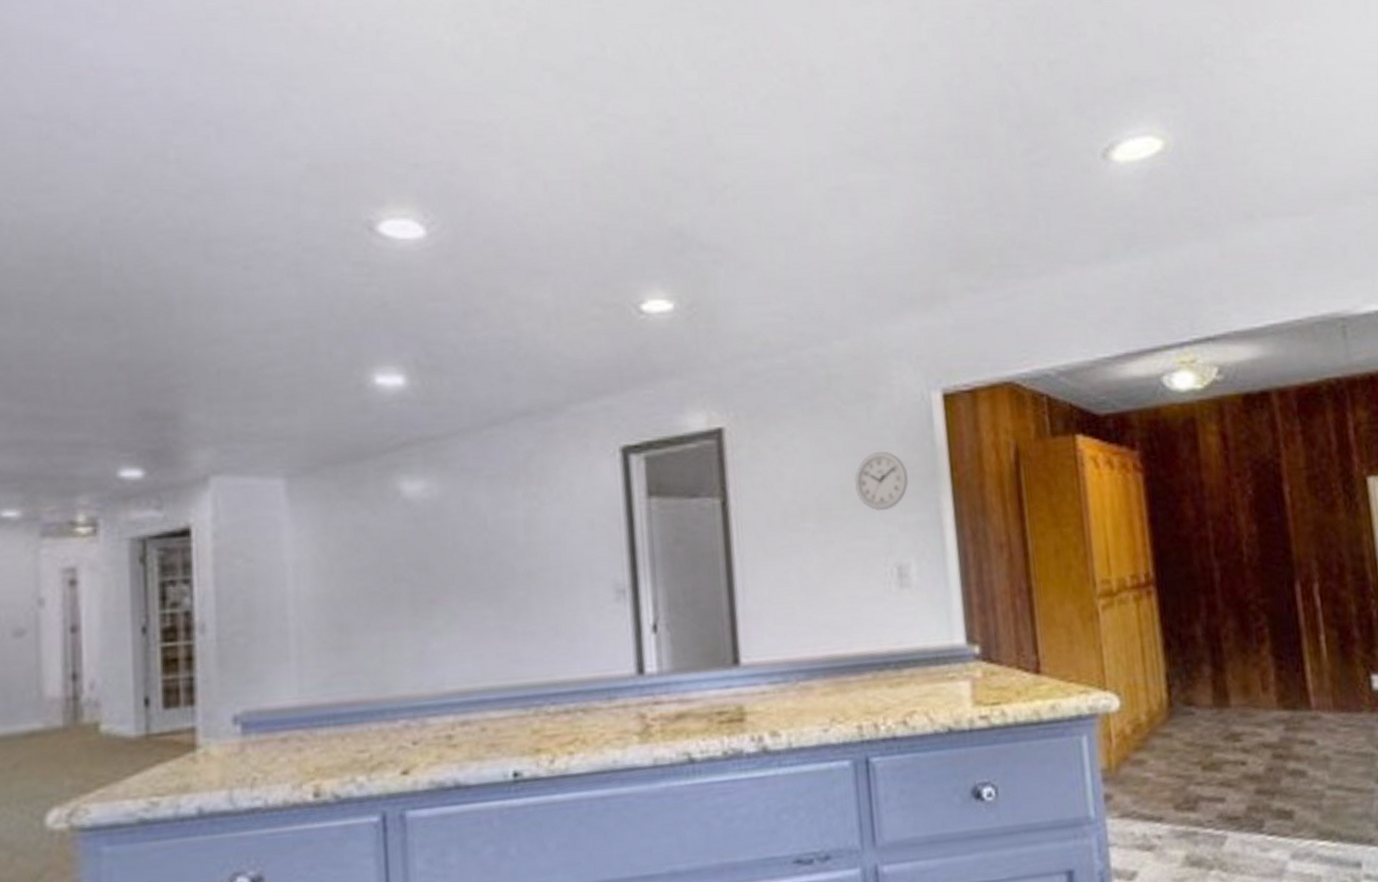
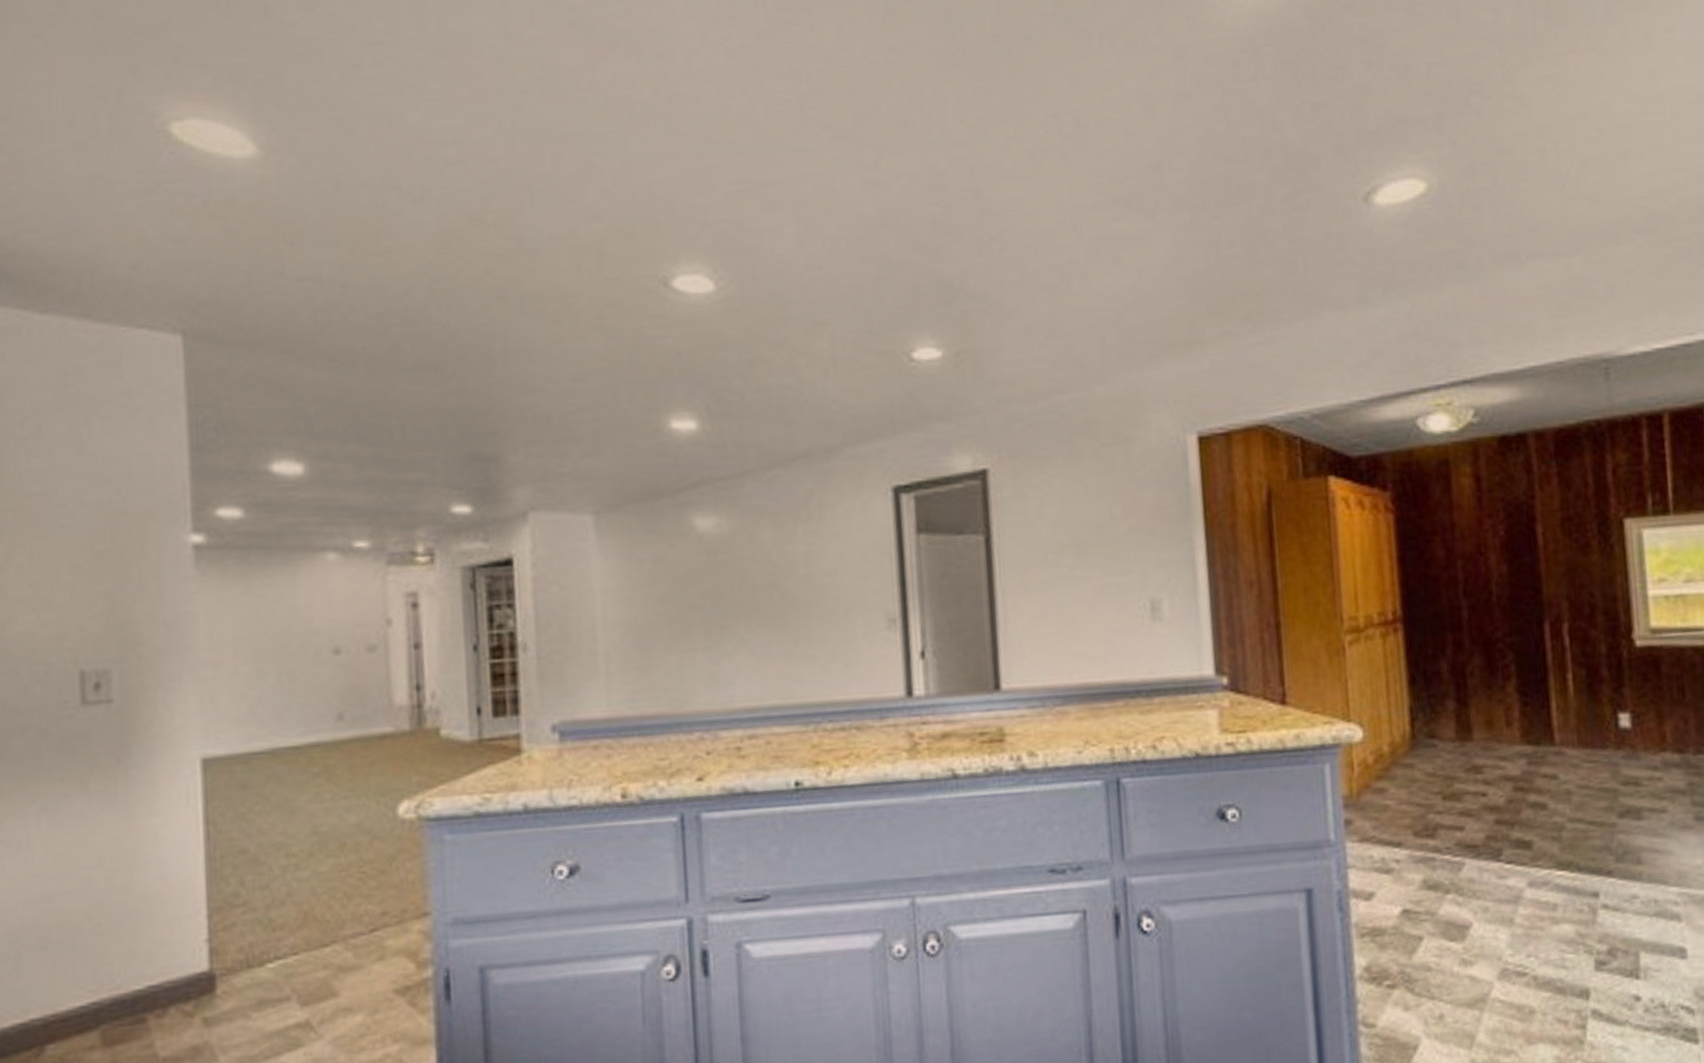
wall clock: present [854,451,909,512] -> none [1111,491,1163,549]

